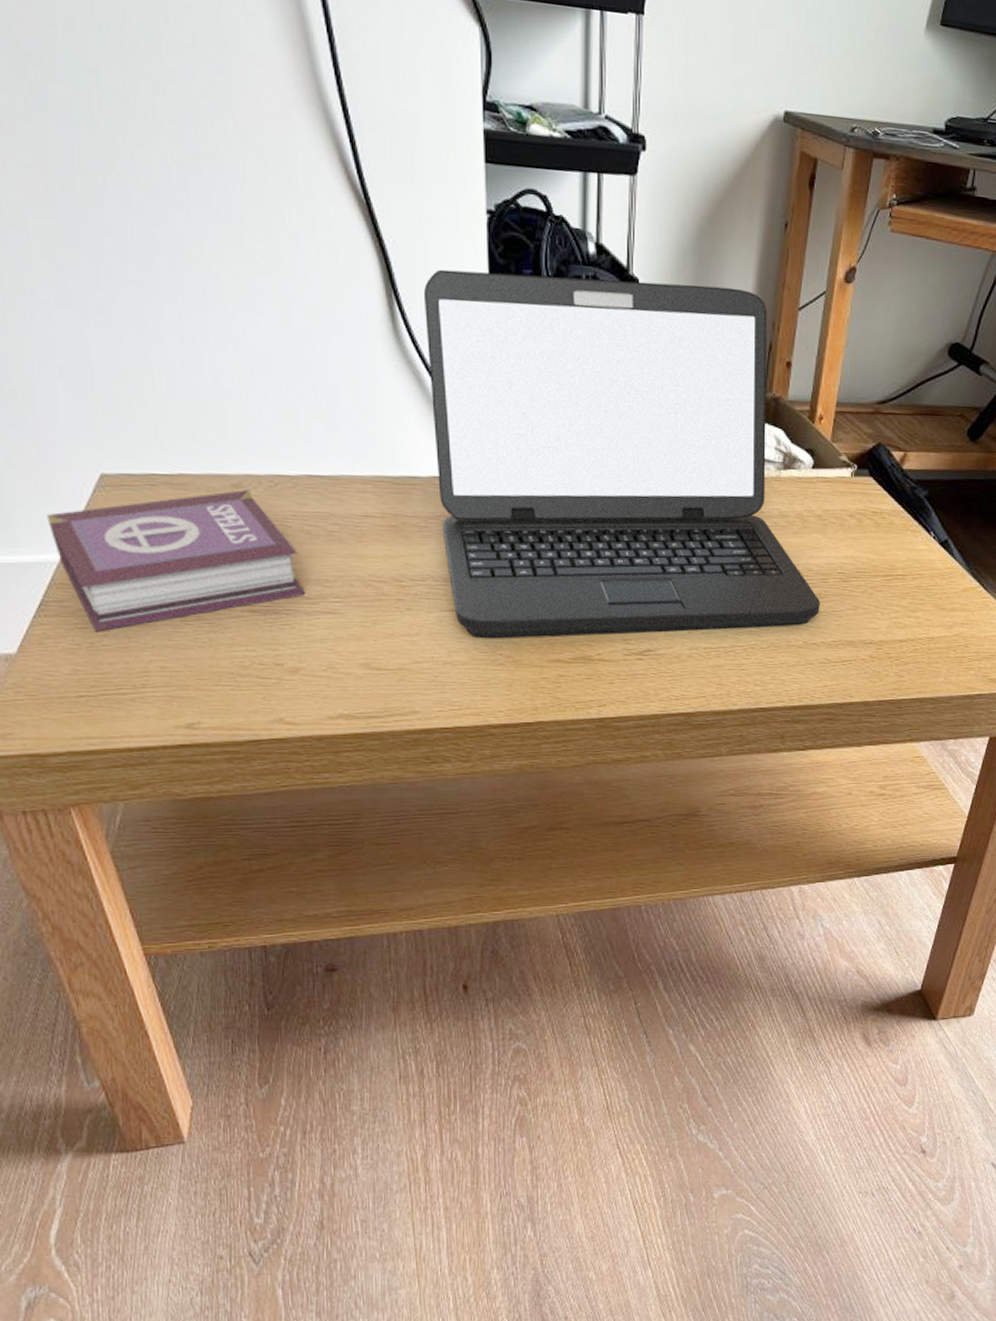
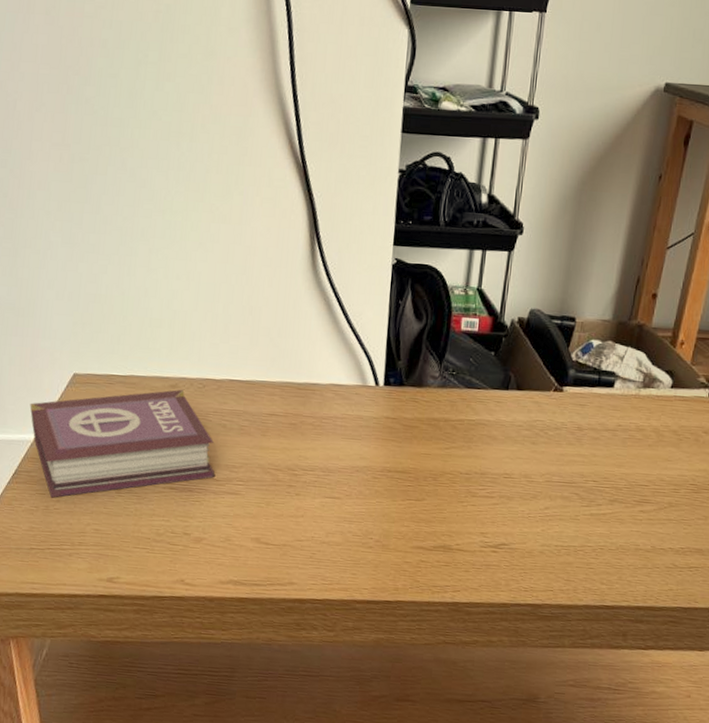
laptop: present [423,269,820,639] -> none [333,217,671,532]

